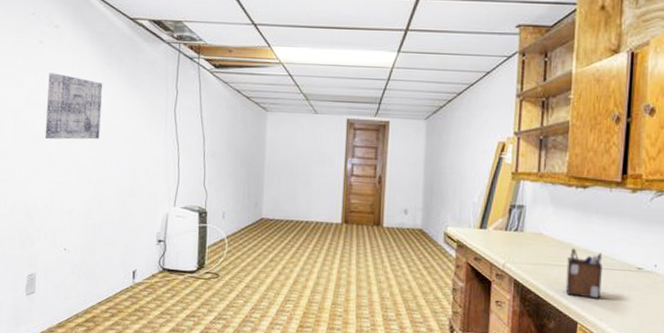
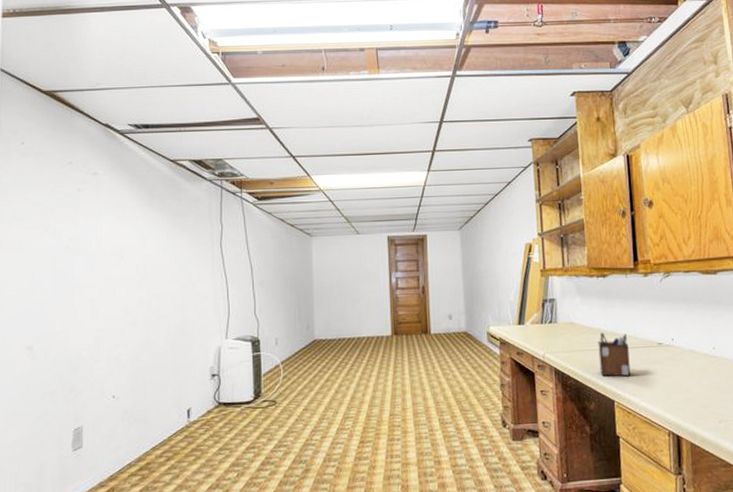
wall art: present [45,73,103,140] -> none [87,219,146,285]

